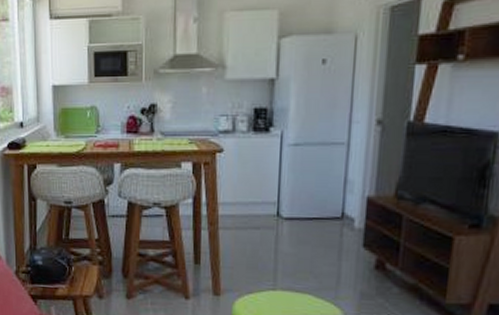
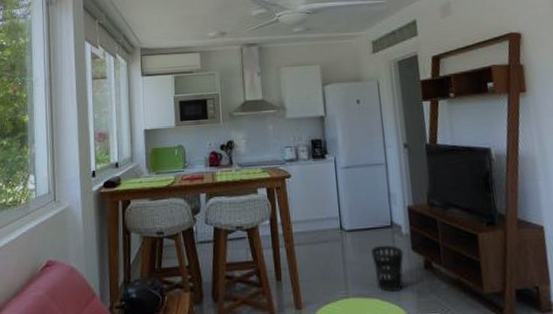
wastebasket: none [311,238,352,290] -> present [371,245,404,292]

